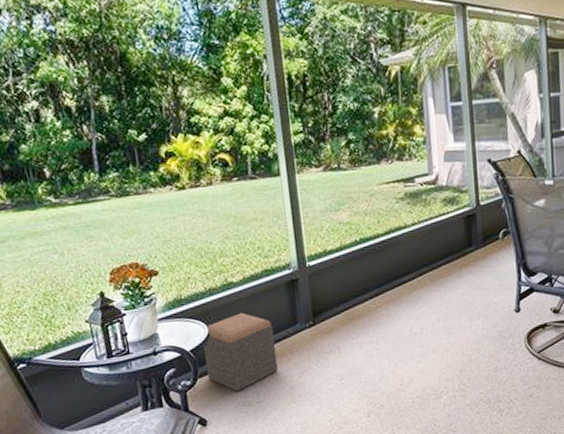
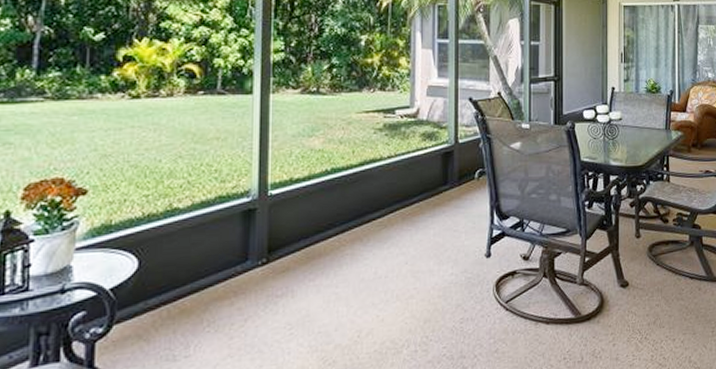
footstool: present [202,313,279,392] -> none [126,245,219,342]

